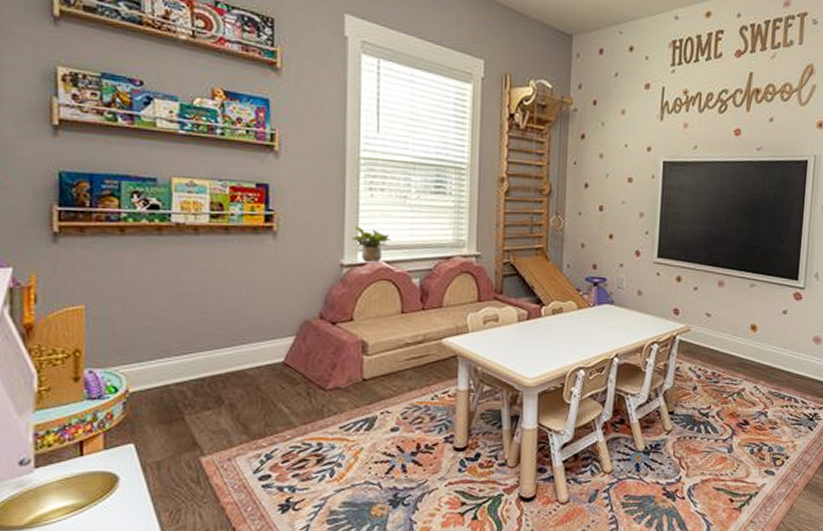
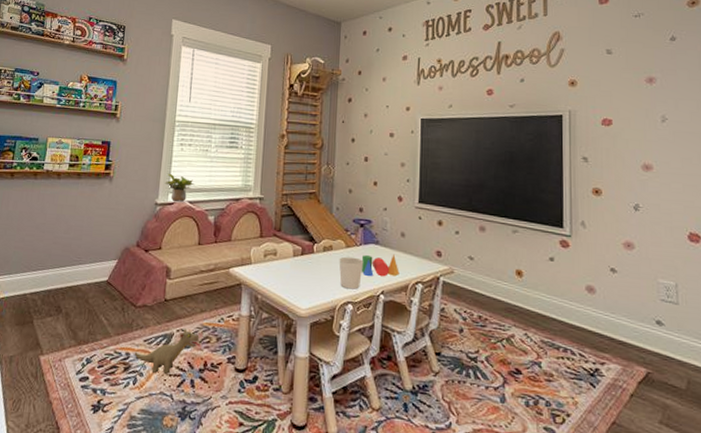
toy hippo: none [328,409,411,462] -> present [134,327,200,374]
dixie cup: none [569,319,597,354] -> present [339,256,364,290]
toy blocks: none [594,313,635,339] -> present [361,253,399,277]

